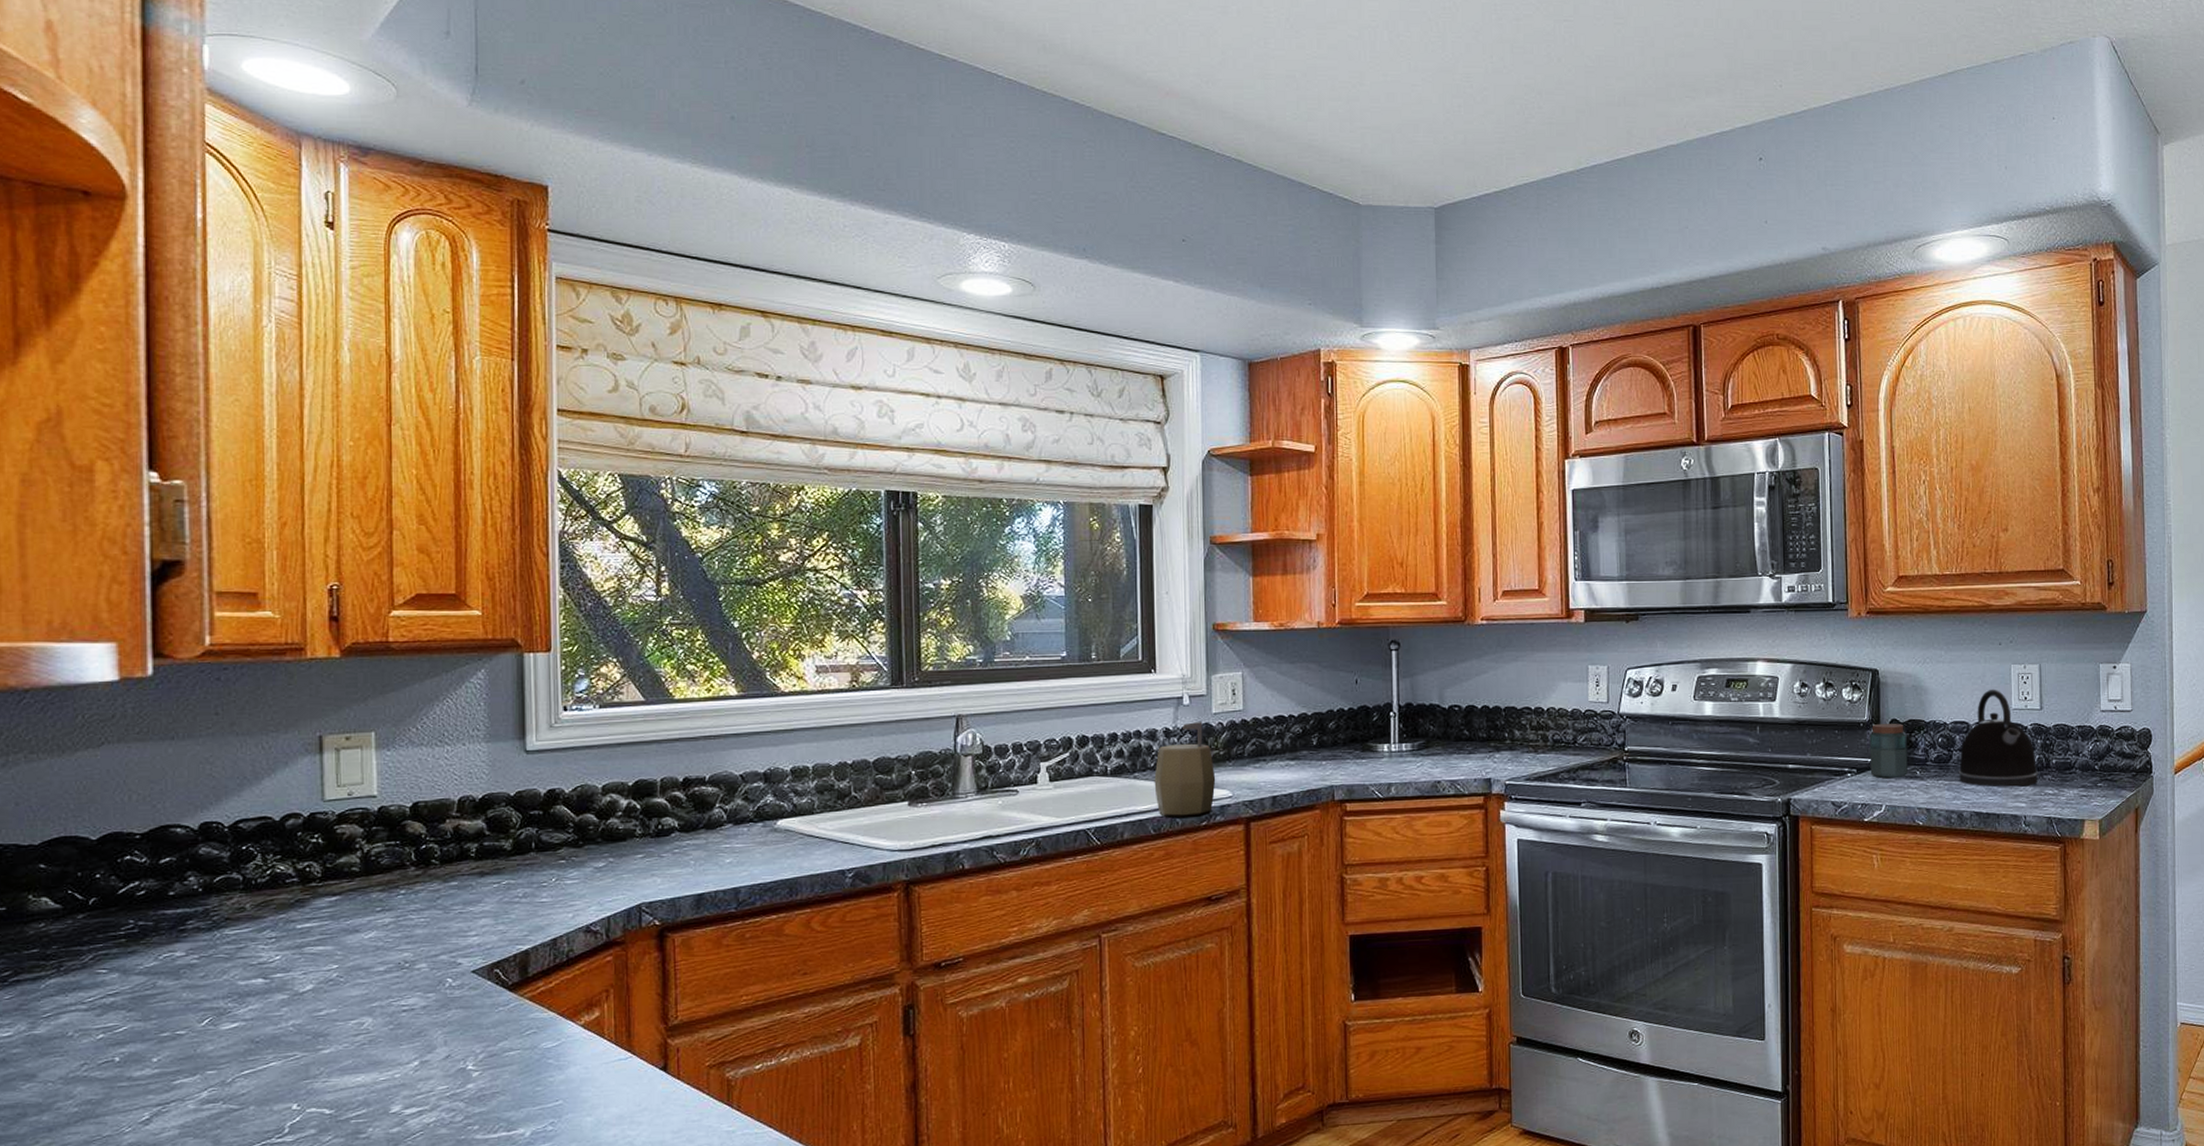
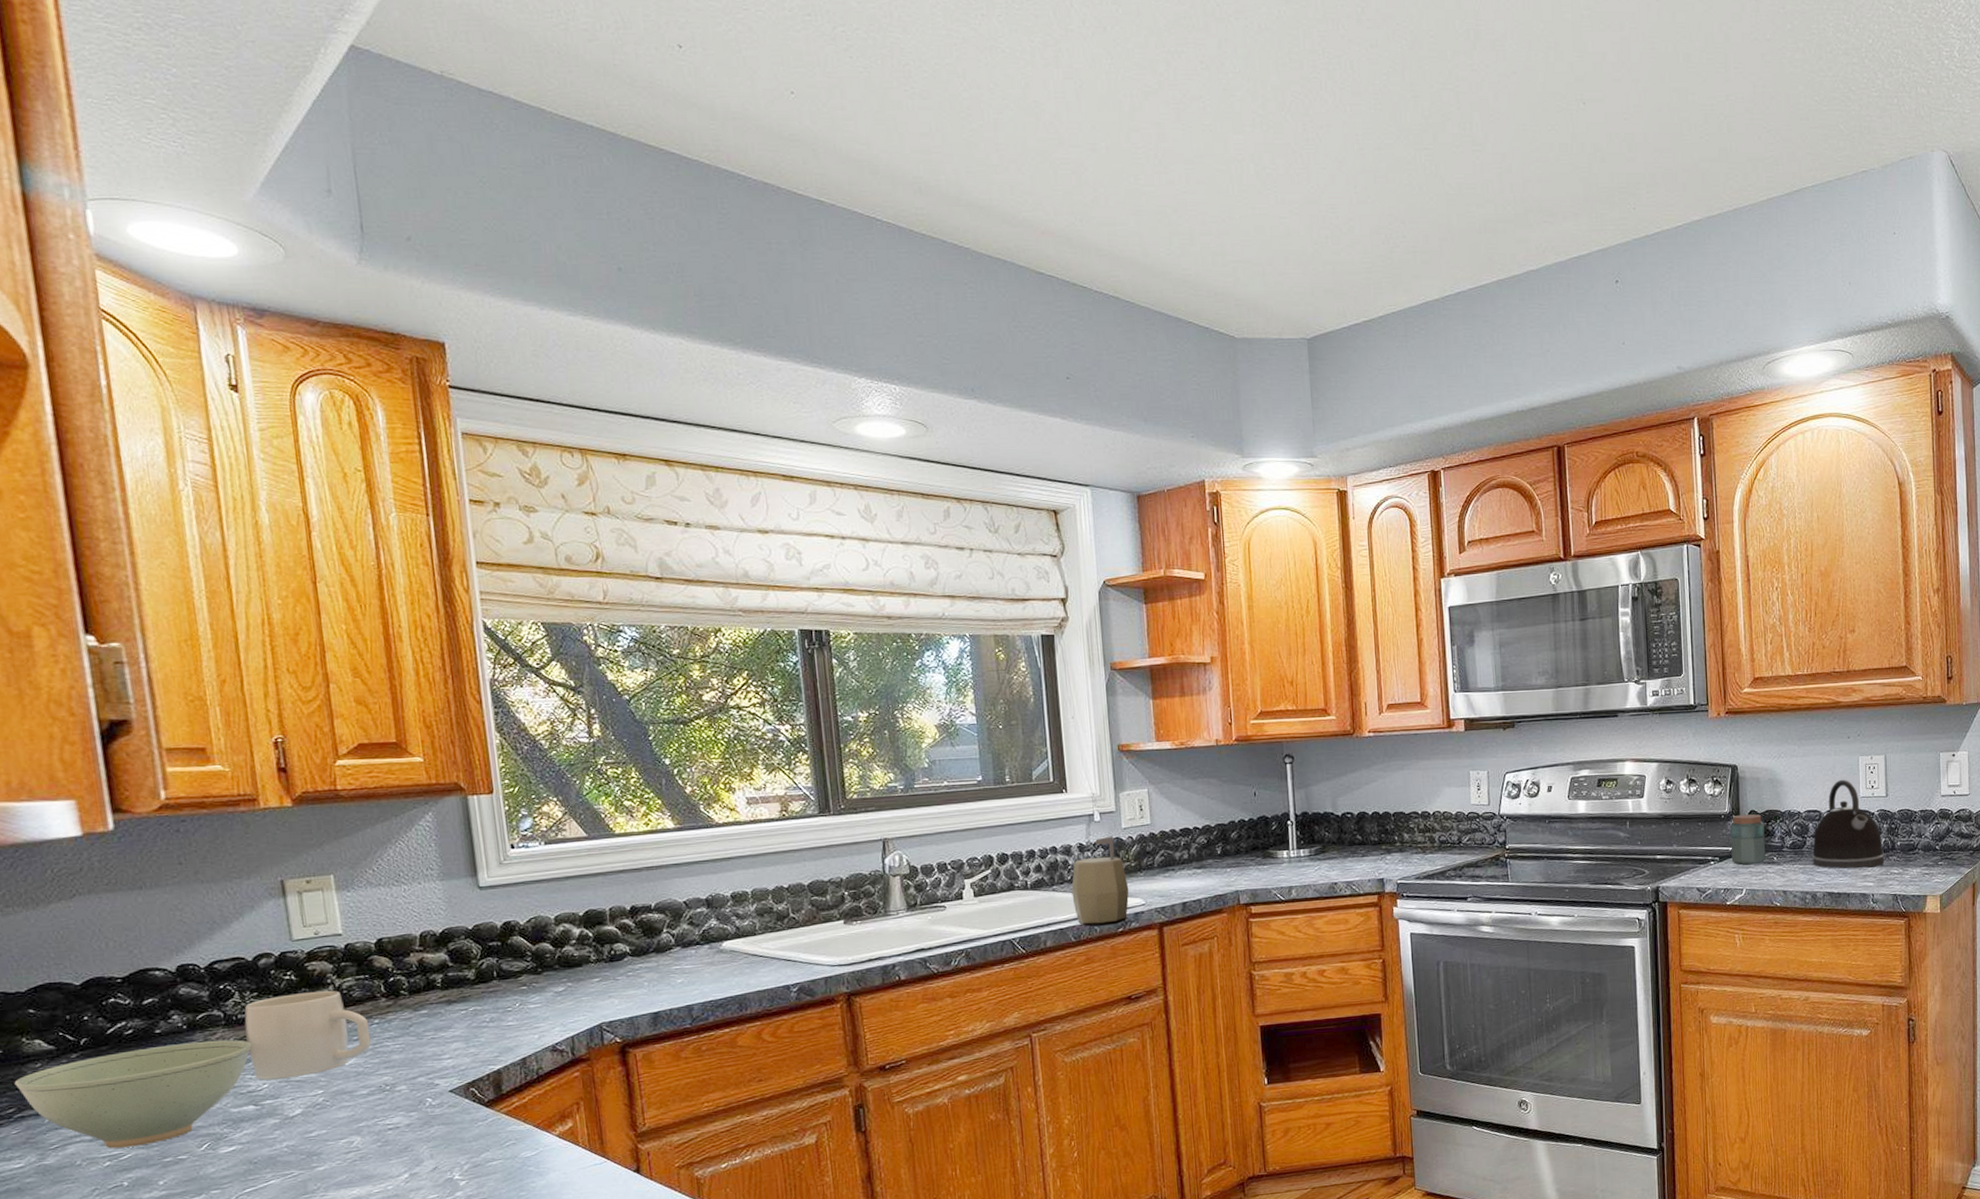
bowl: none [14,905,268,1020] -> present [14,1040,252,1149]
mug: none [263,856,395,951] -> present [244,990,372,1080]

